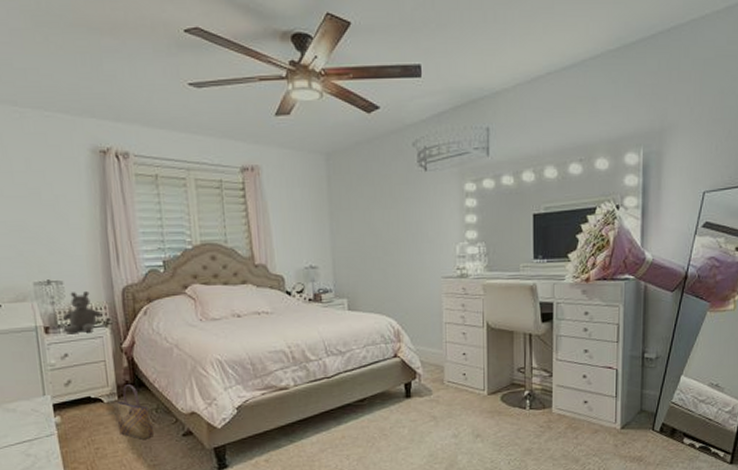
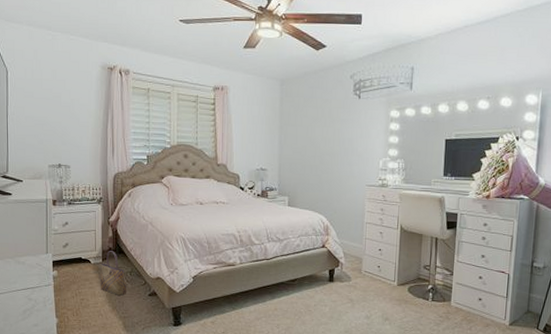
stuffed bear: present [62,291,103,335] -> none [67,175,97,208]

